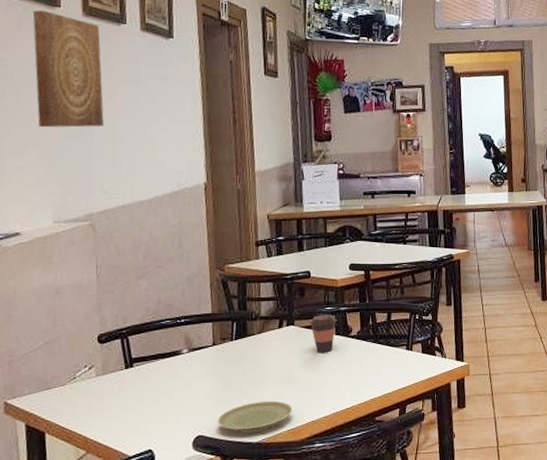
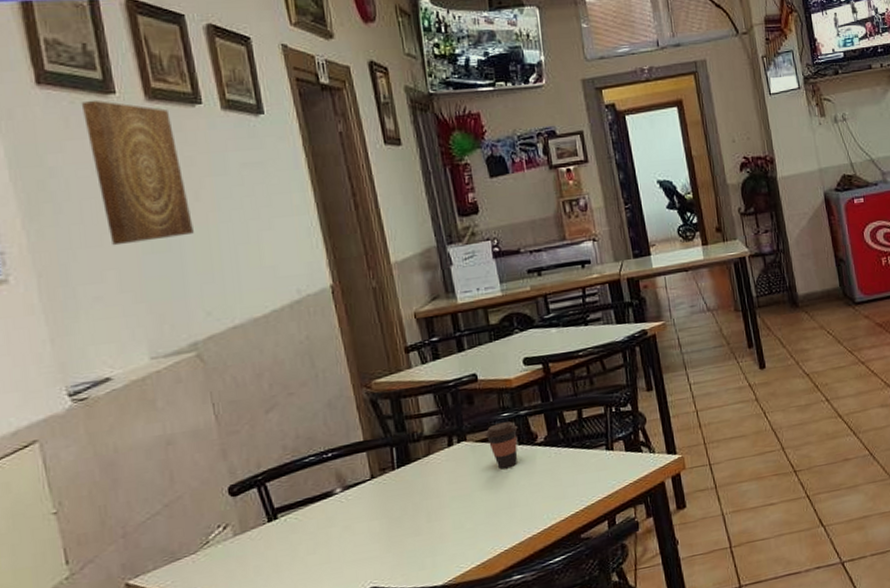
plate: present [217,400,293,433] -> none [390,532,480,577]

